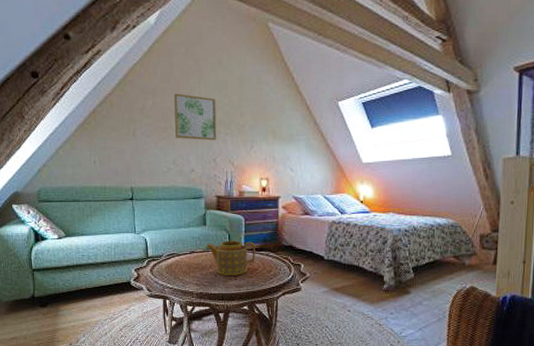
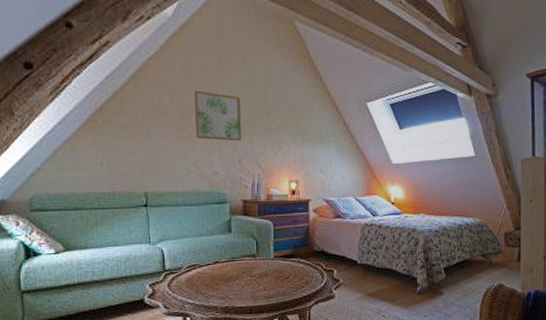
teapot: present [206,240,255,276] -> none [231,247,286,286]

